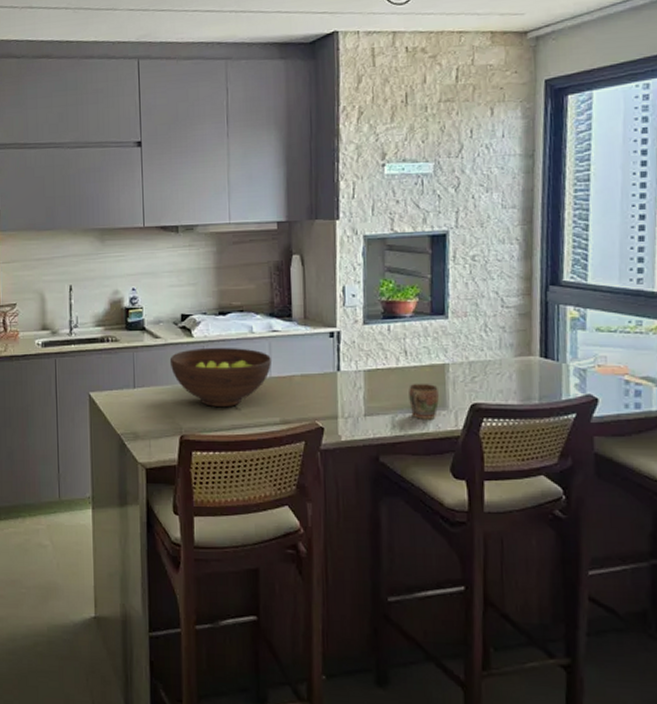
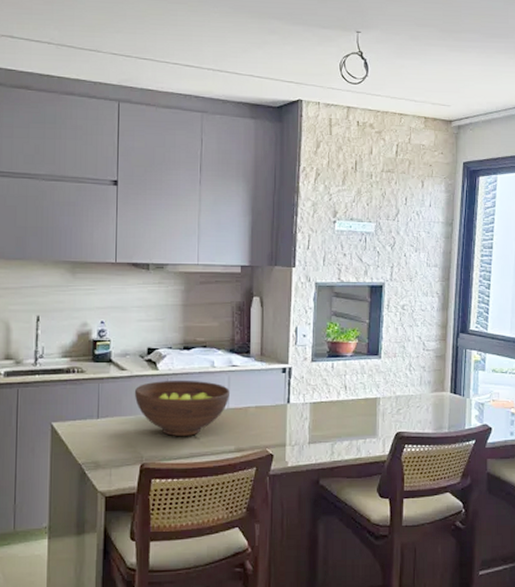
mug: present [409,383,440,419] -> none [347,414,372,446]

